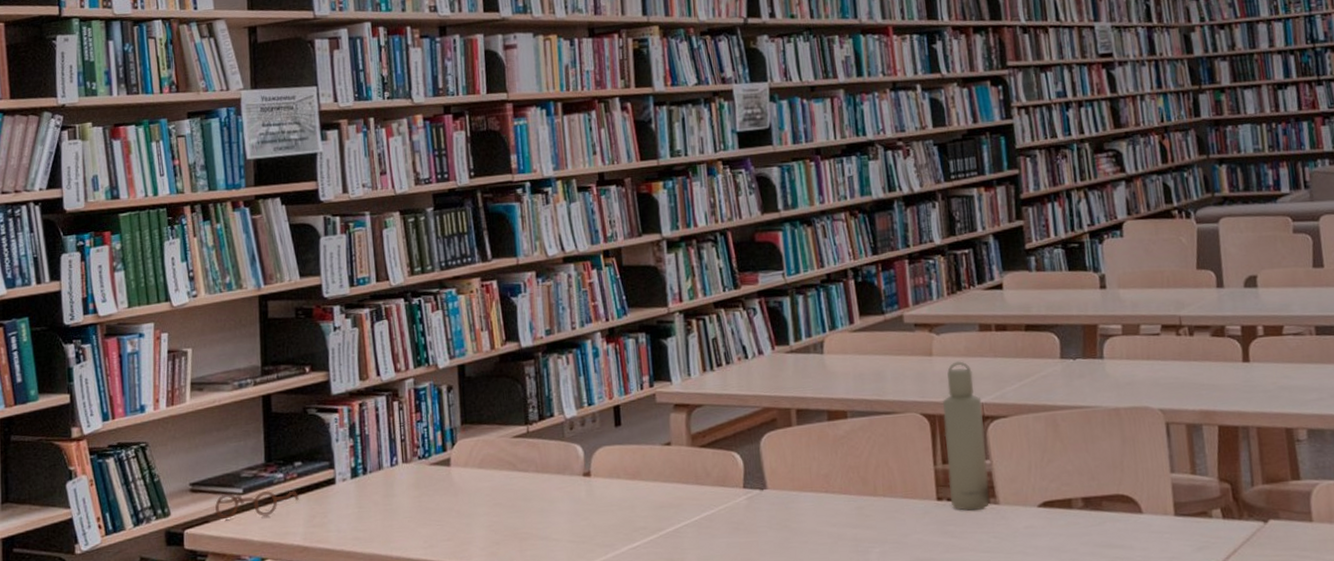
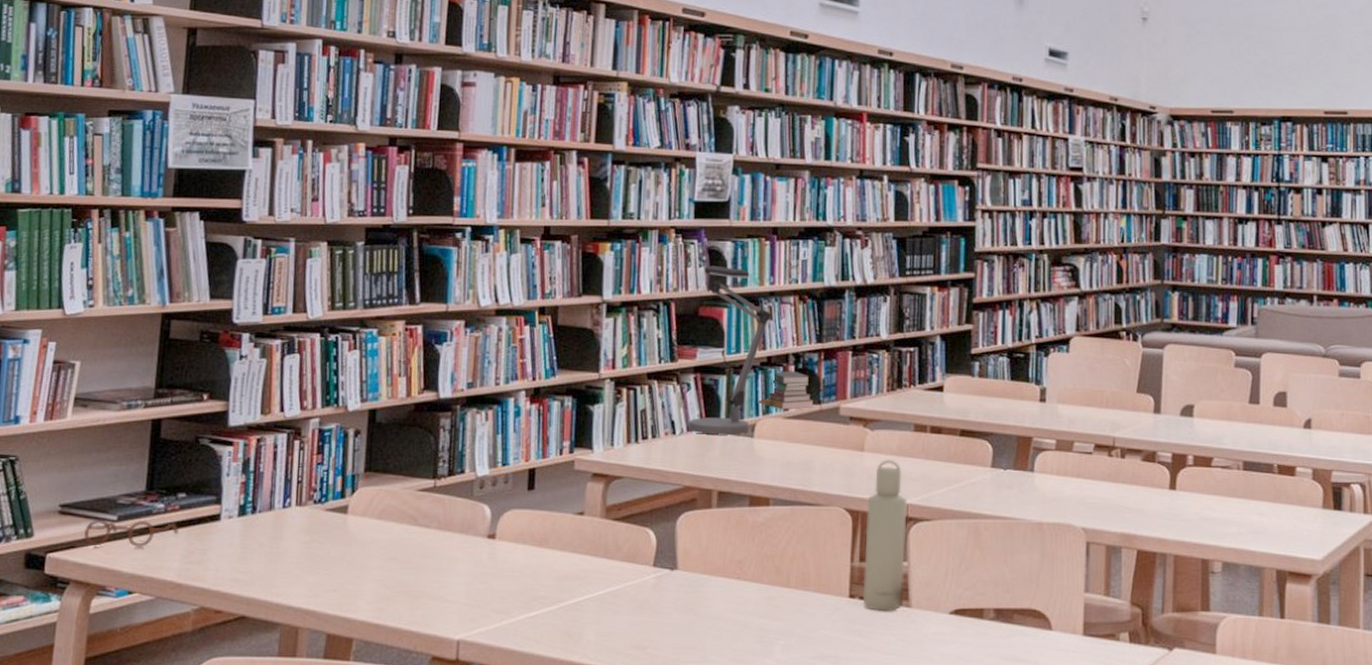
desk lamp: none [754,191,825,356] -> present [689,265,771,435]
books: none [822,285,878,324] -> present [758,371,814,410]

